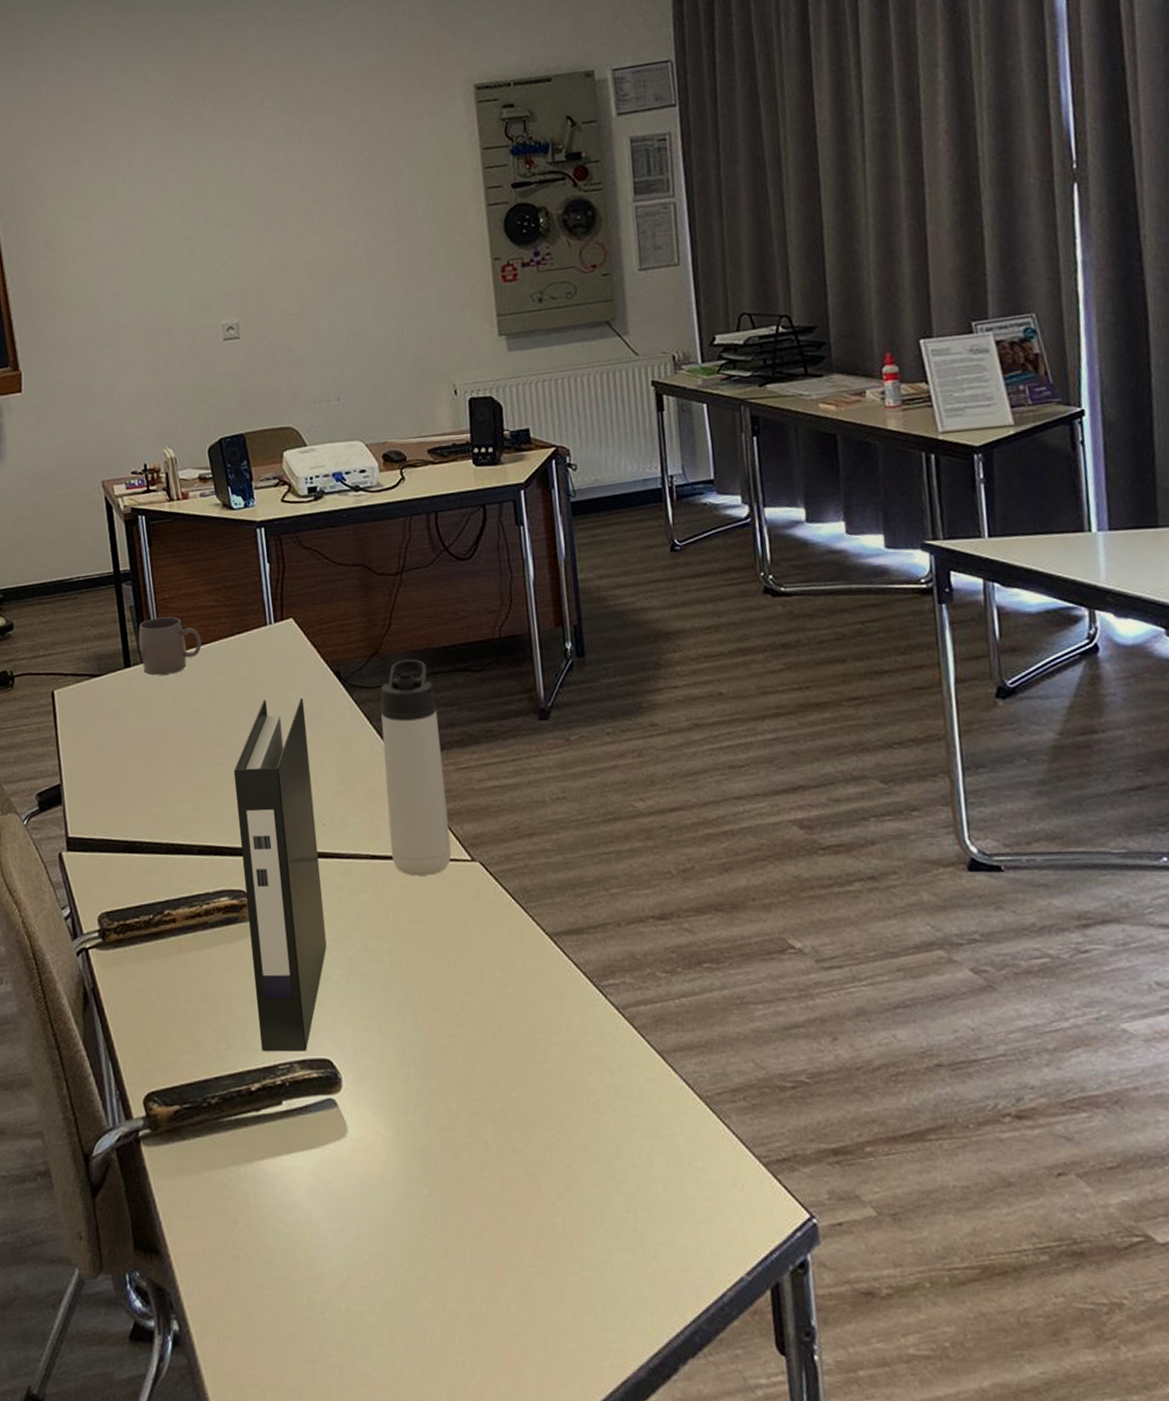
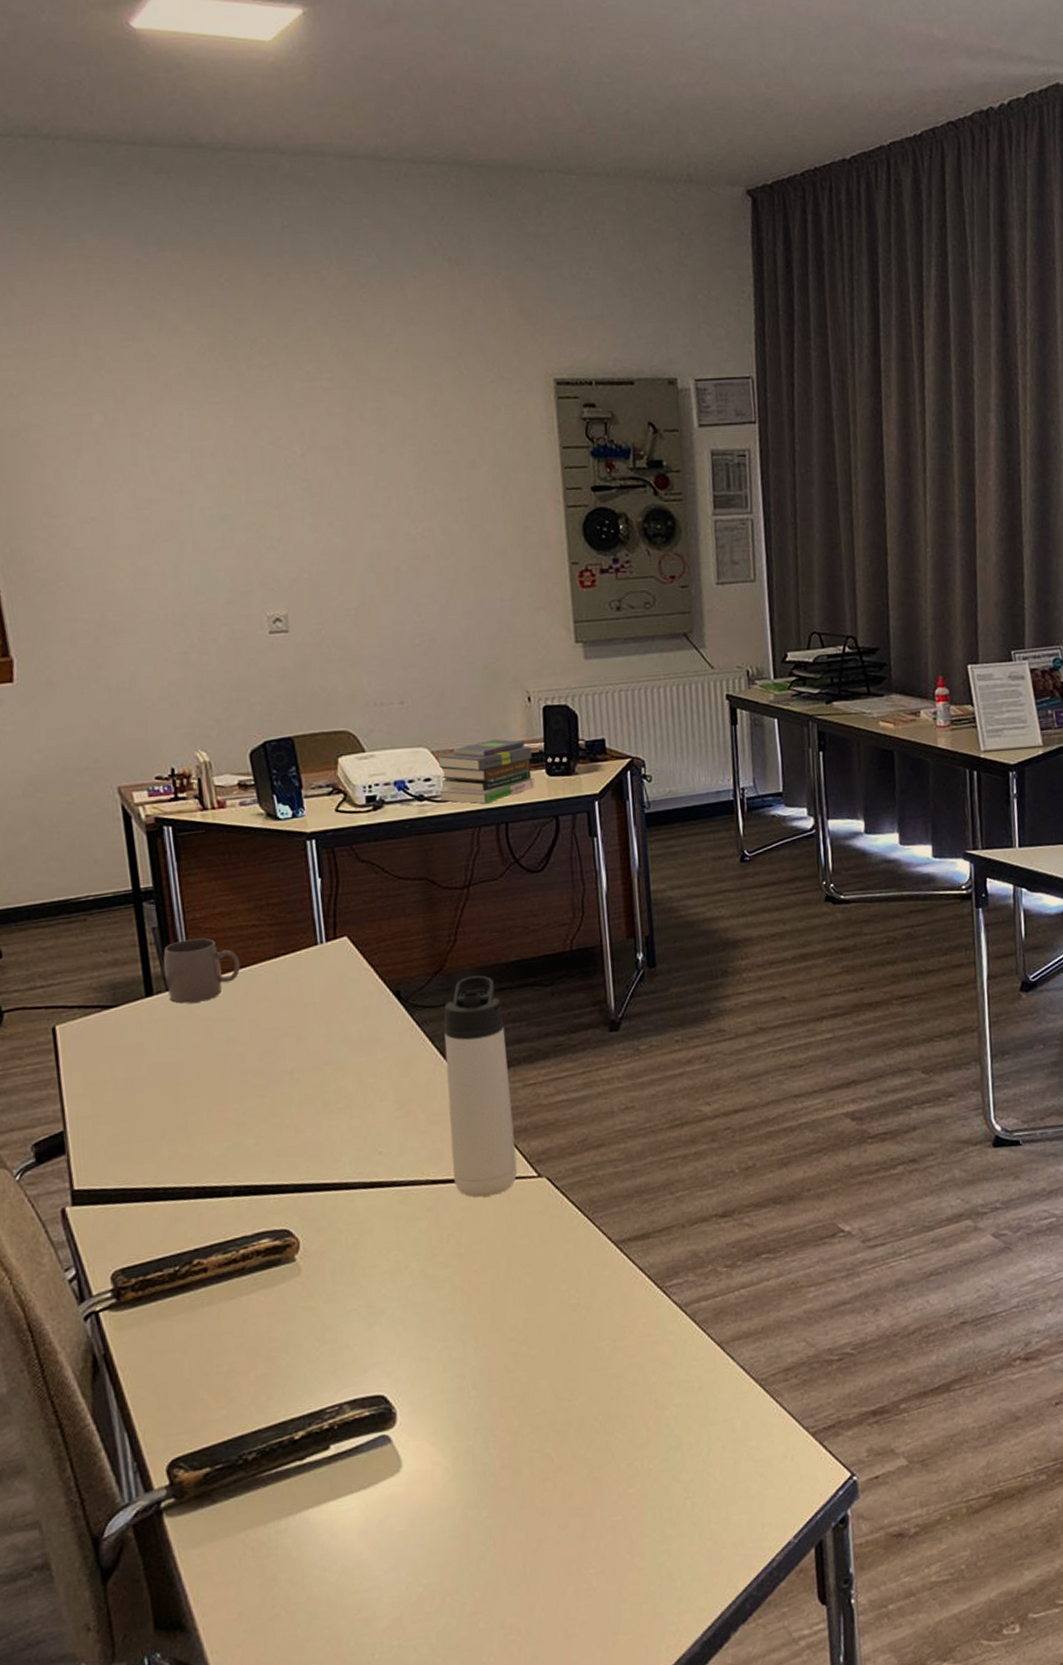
binder: present [233,698,327,1052] -> none [276,1021,382,1397]
books: none [372,431,463,494] -> present [438,739,535,804]

